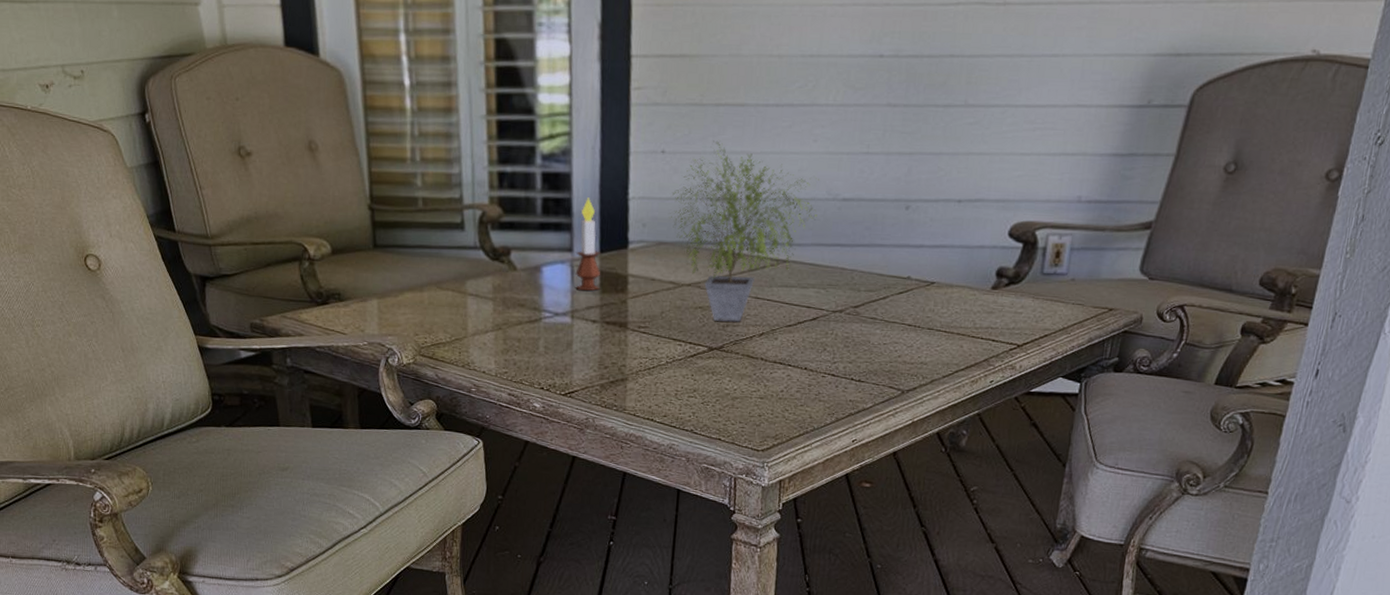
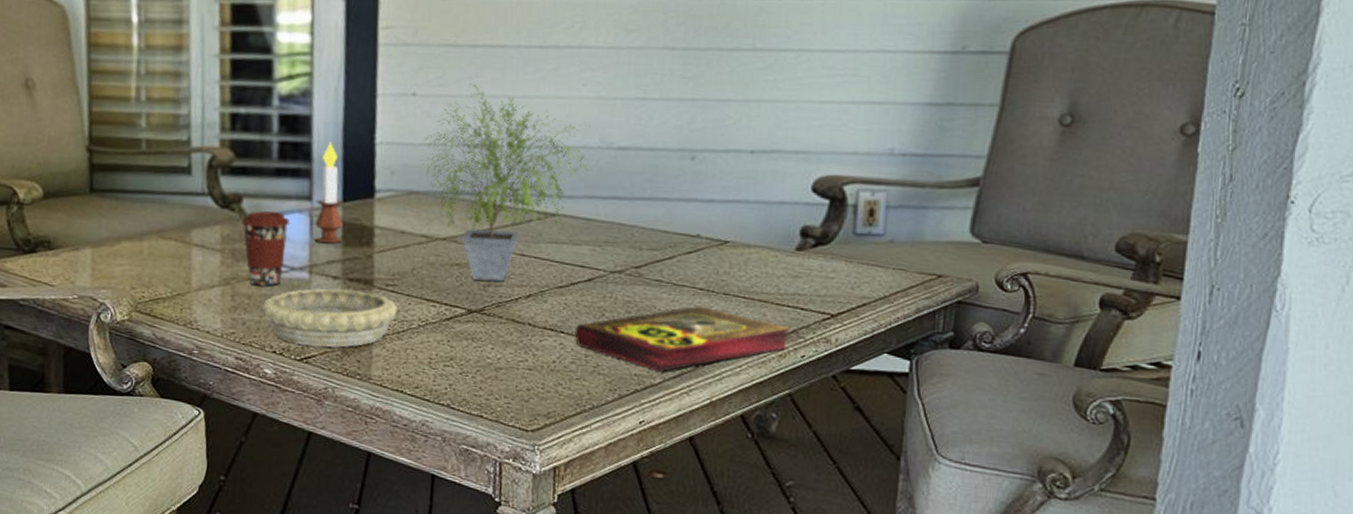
coffee cup: none [511,261,554,331] -> present [241,210,291,287]
decorative bowl: none [530,331,649,384] -> present [262,288,399,348]
book: none [800,339,982,397] -> present [574,305,790,372]

